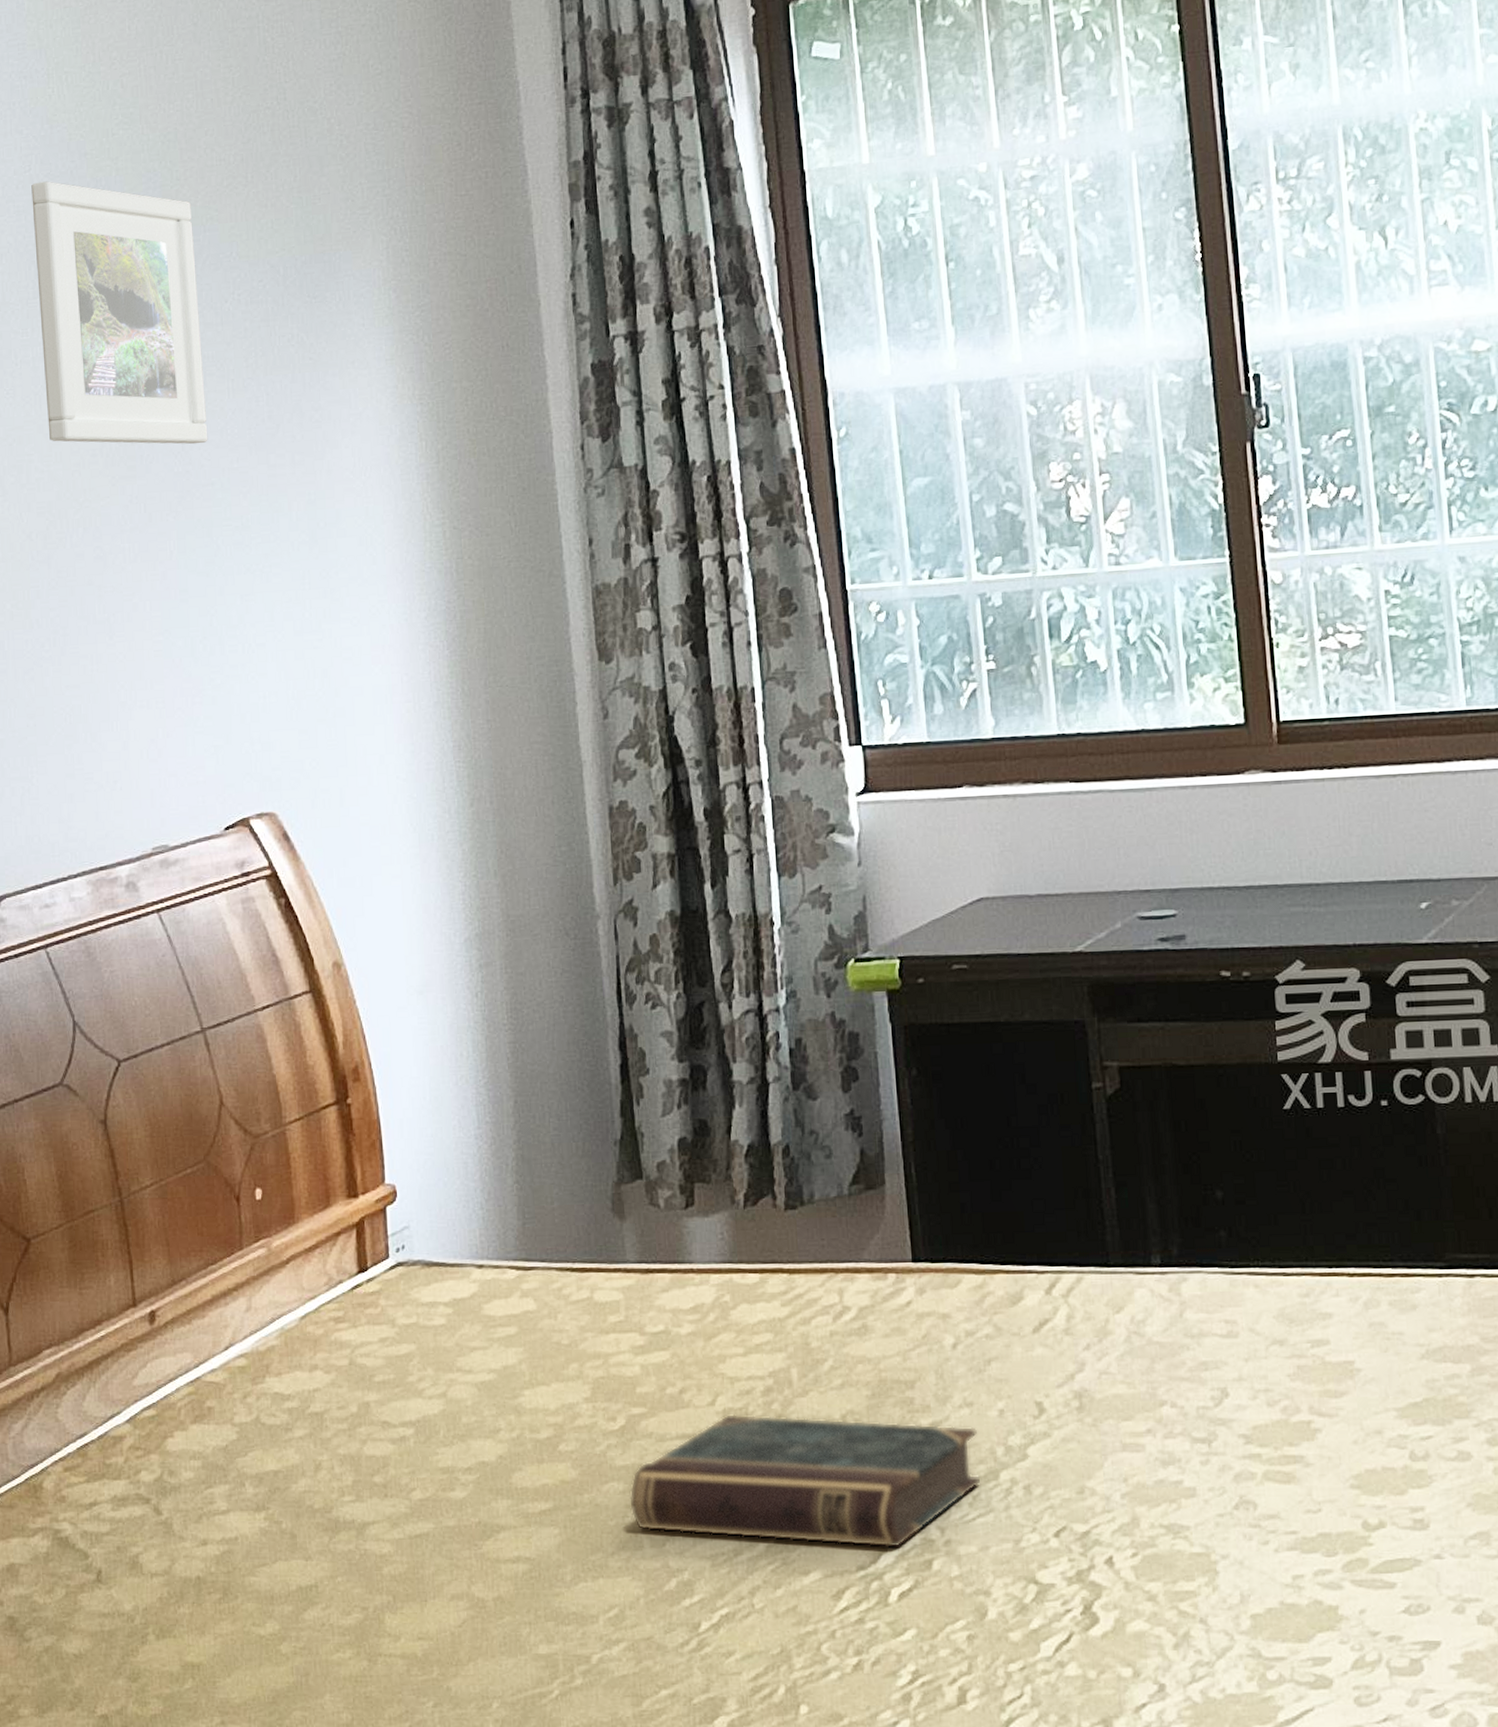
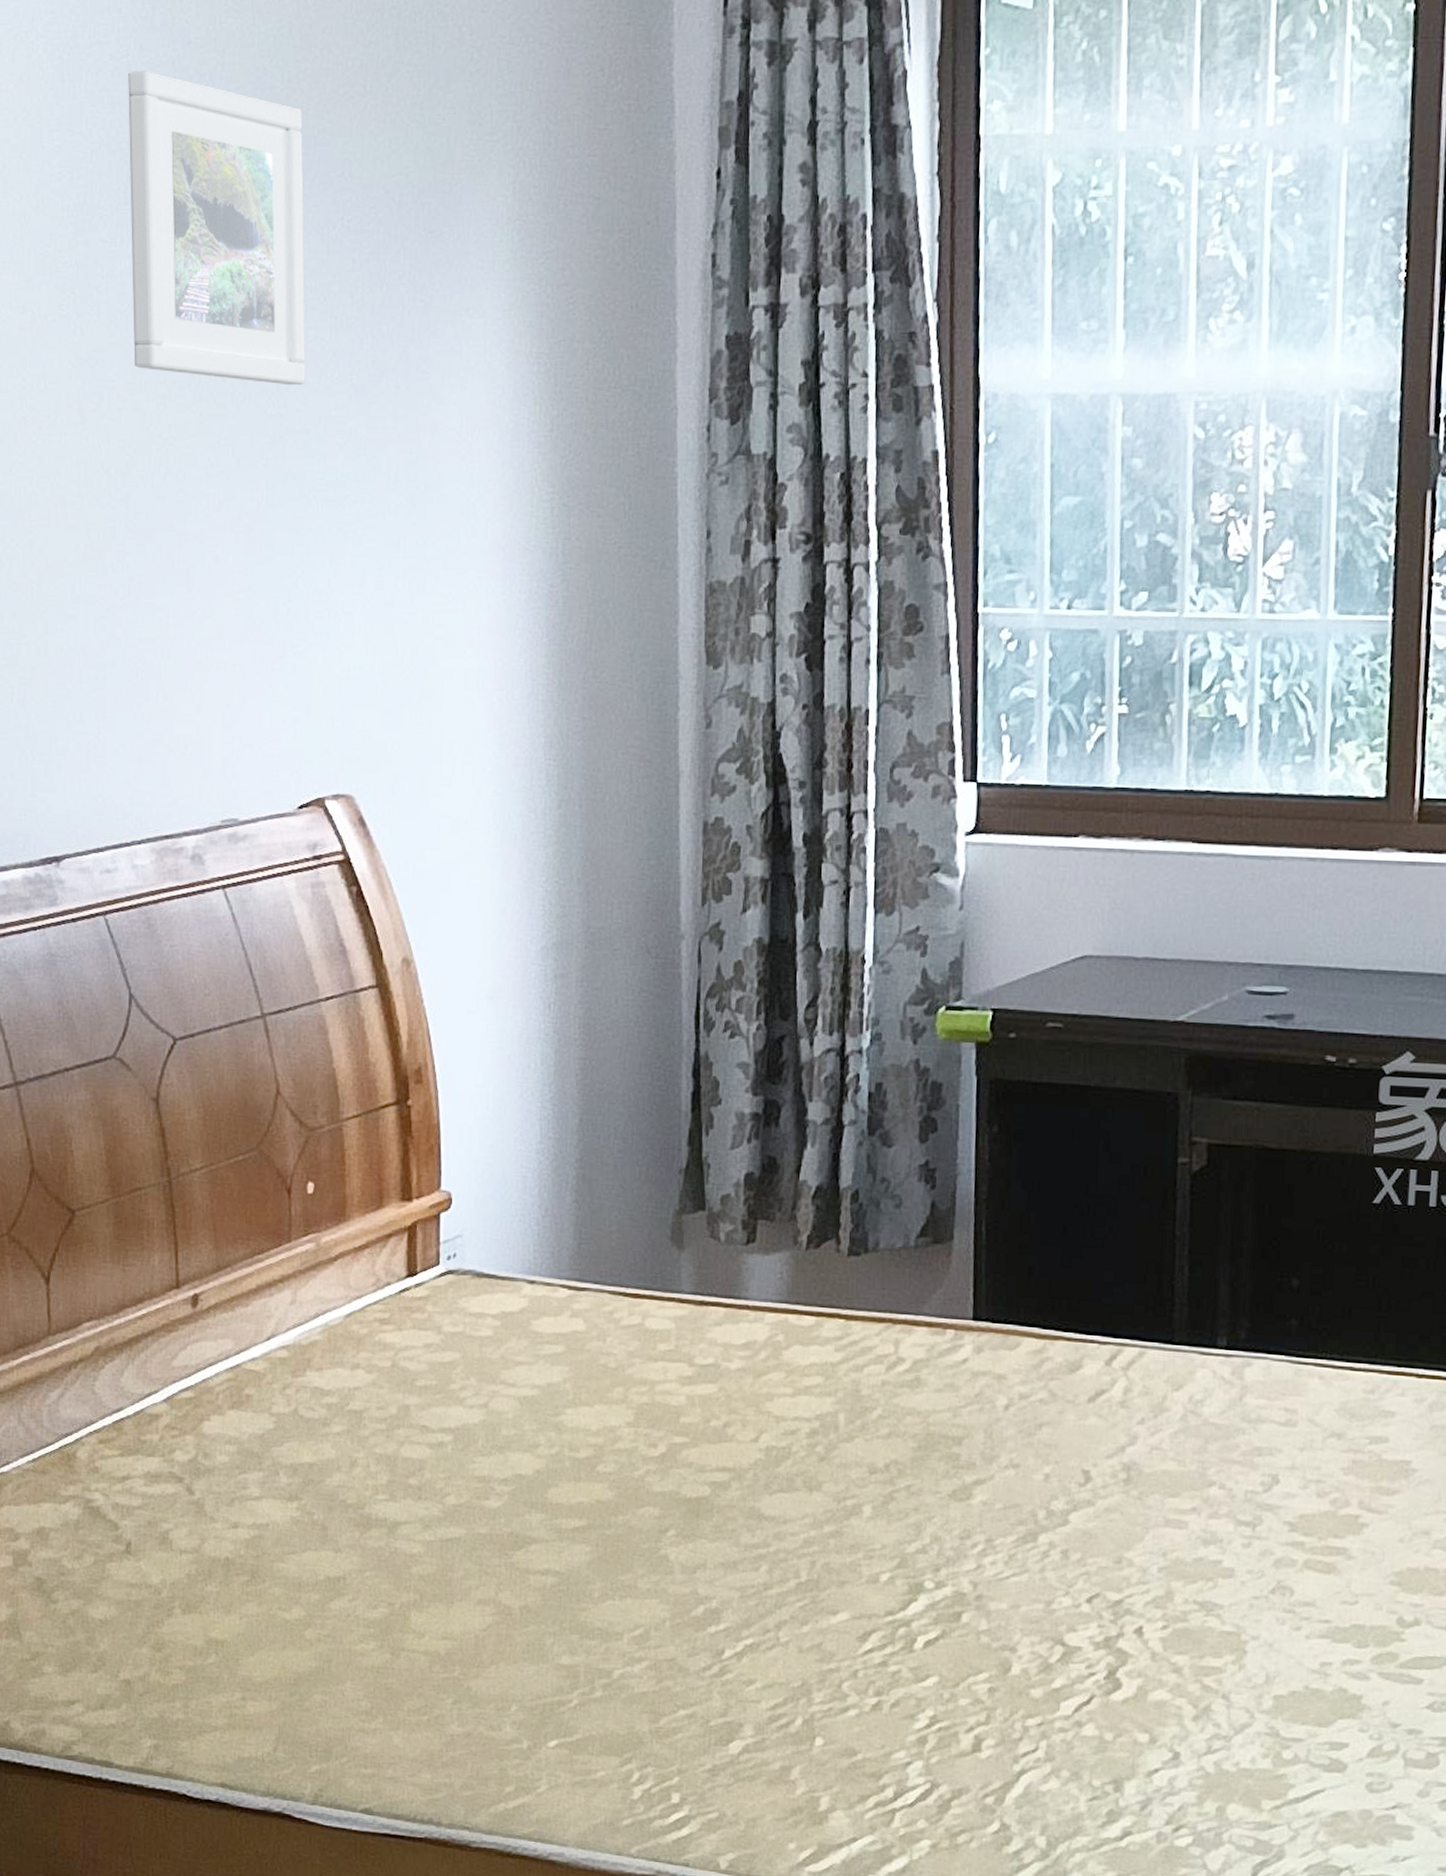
book: present [628,1413,981,1549] -> none [663,1451,1021,1598]

